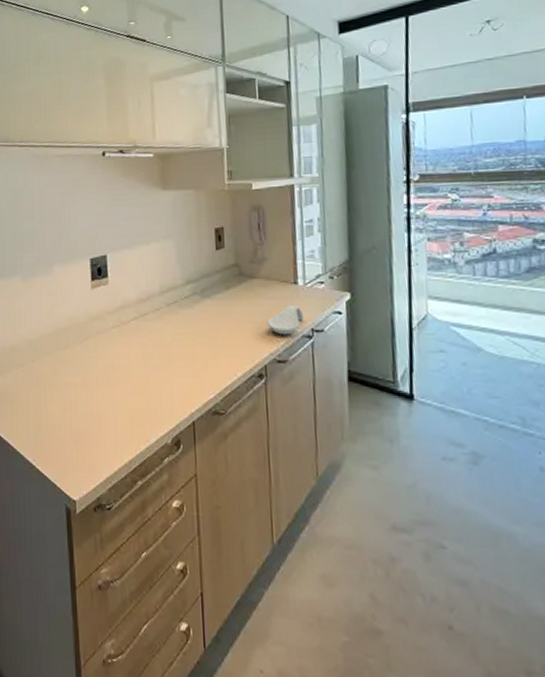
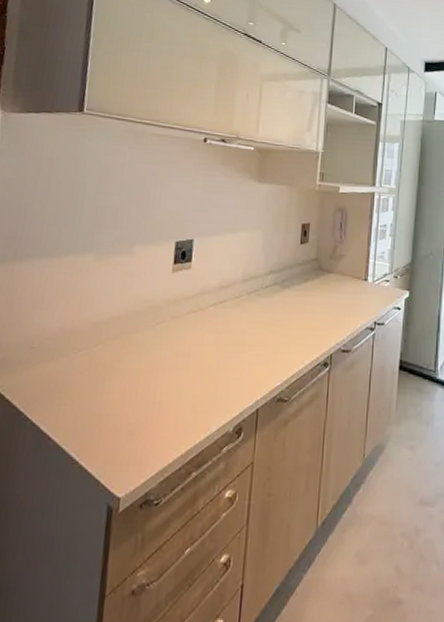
spoon rest: present [267,305,304,335] -> none [337,300,370,327]

